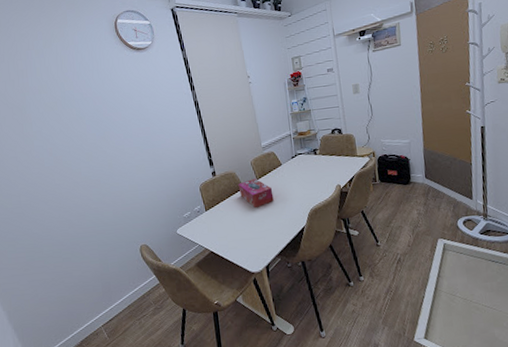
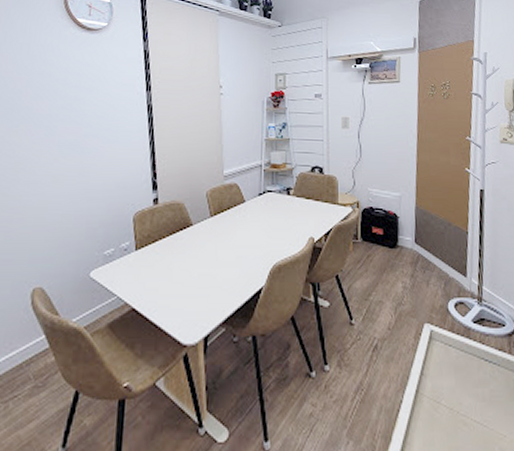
tissue box: present [238,179,274,208] -> none [185,215,229,254]

